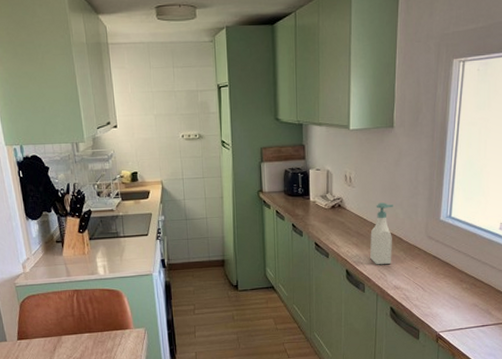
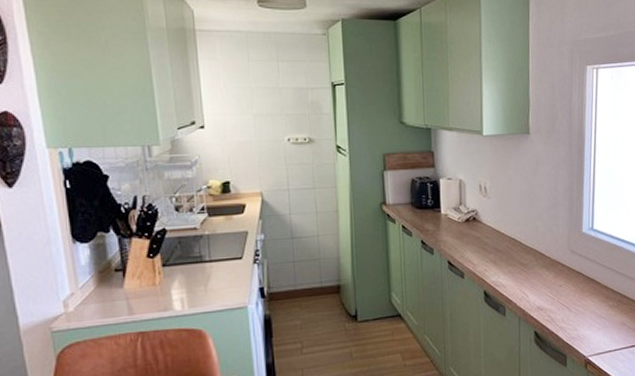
soap bottle: present [370,203,393,265] -> none [509,215,534,285]

